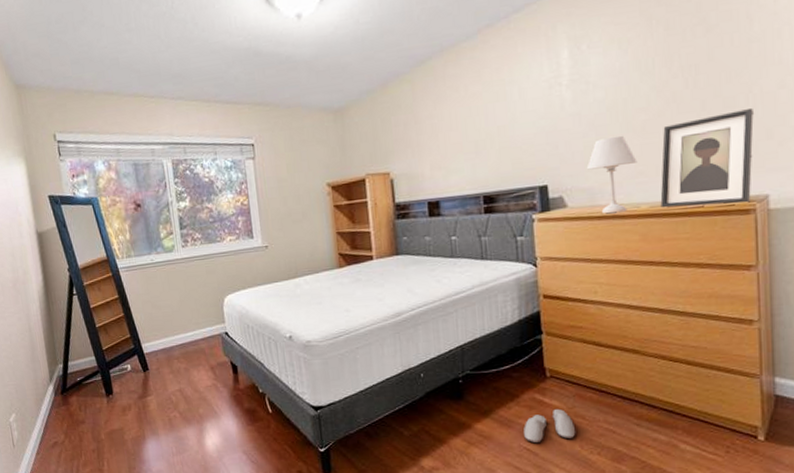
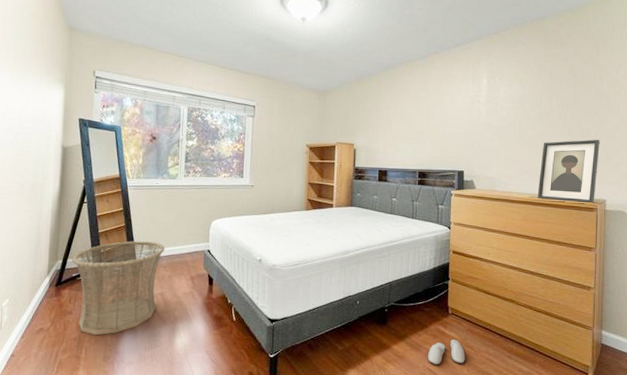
basket: none [72,330,177,445] -> present [72,241,165,336]
table lamp: present [586,135,638,214] -> none [491,143,525,198]

